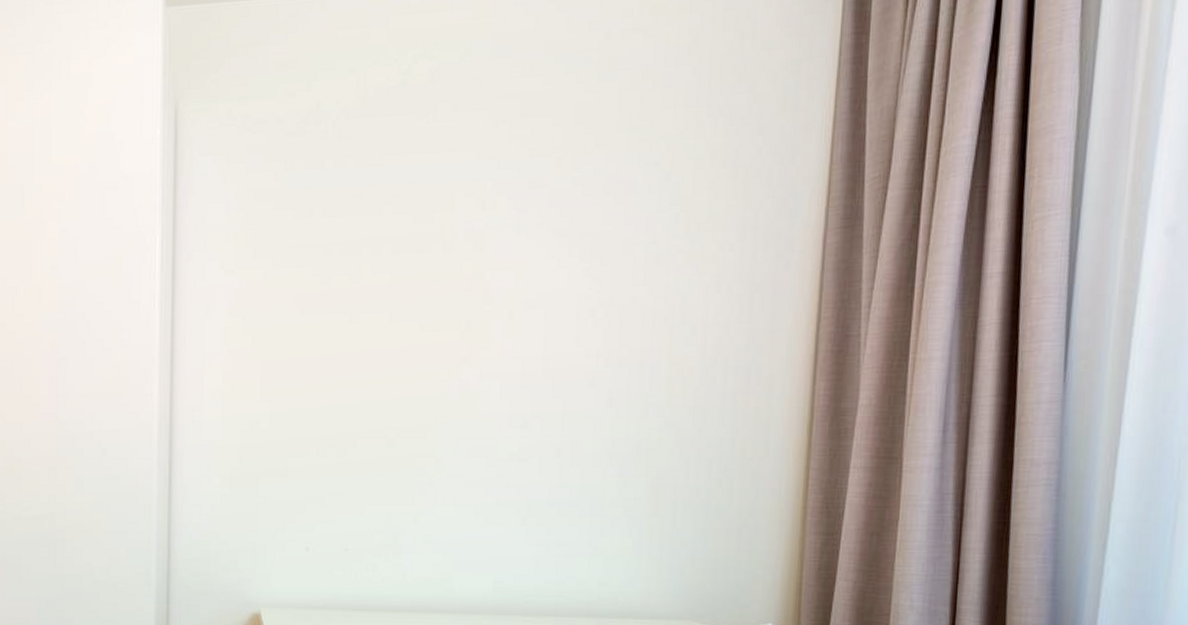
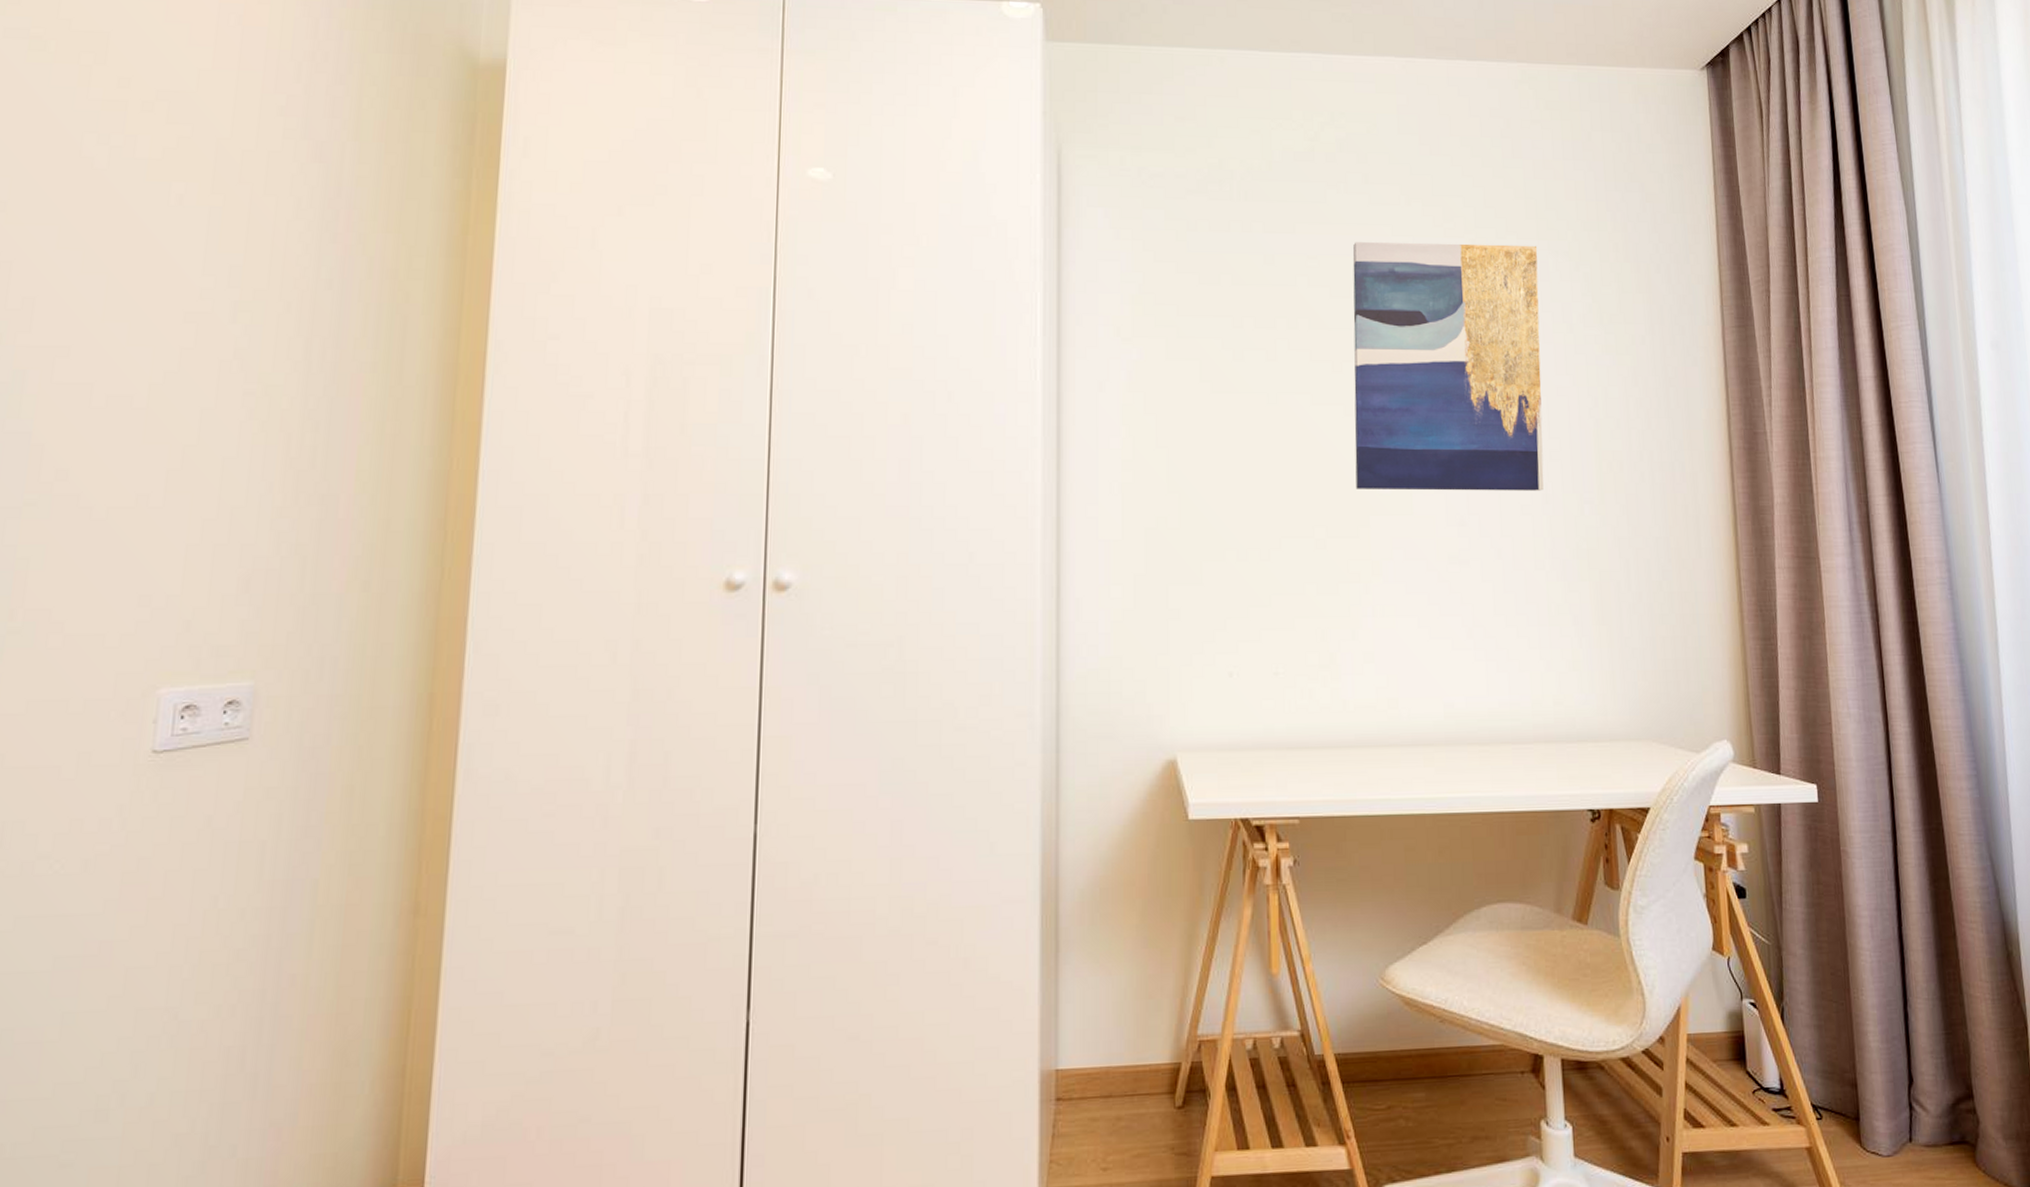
wall art: none [426,158,627,397] -> present [1352,242,1544,491]

